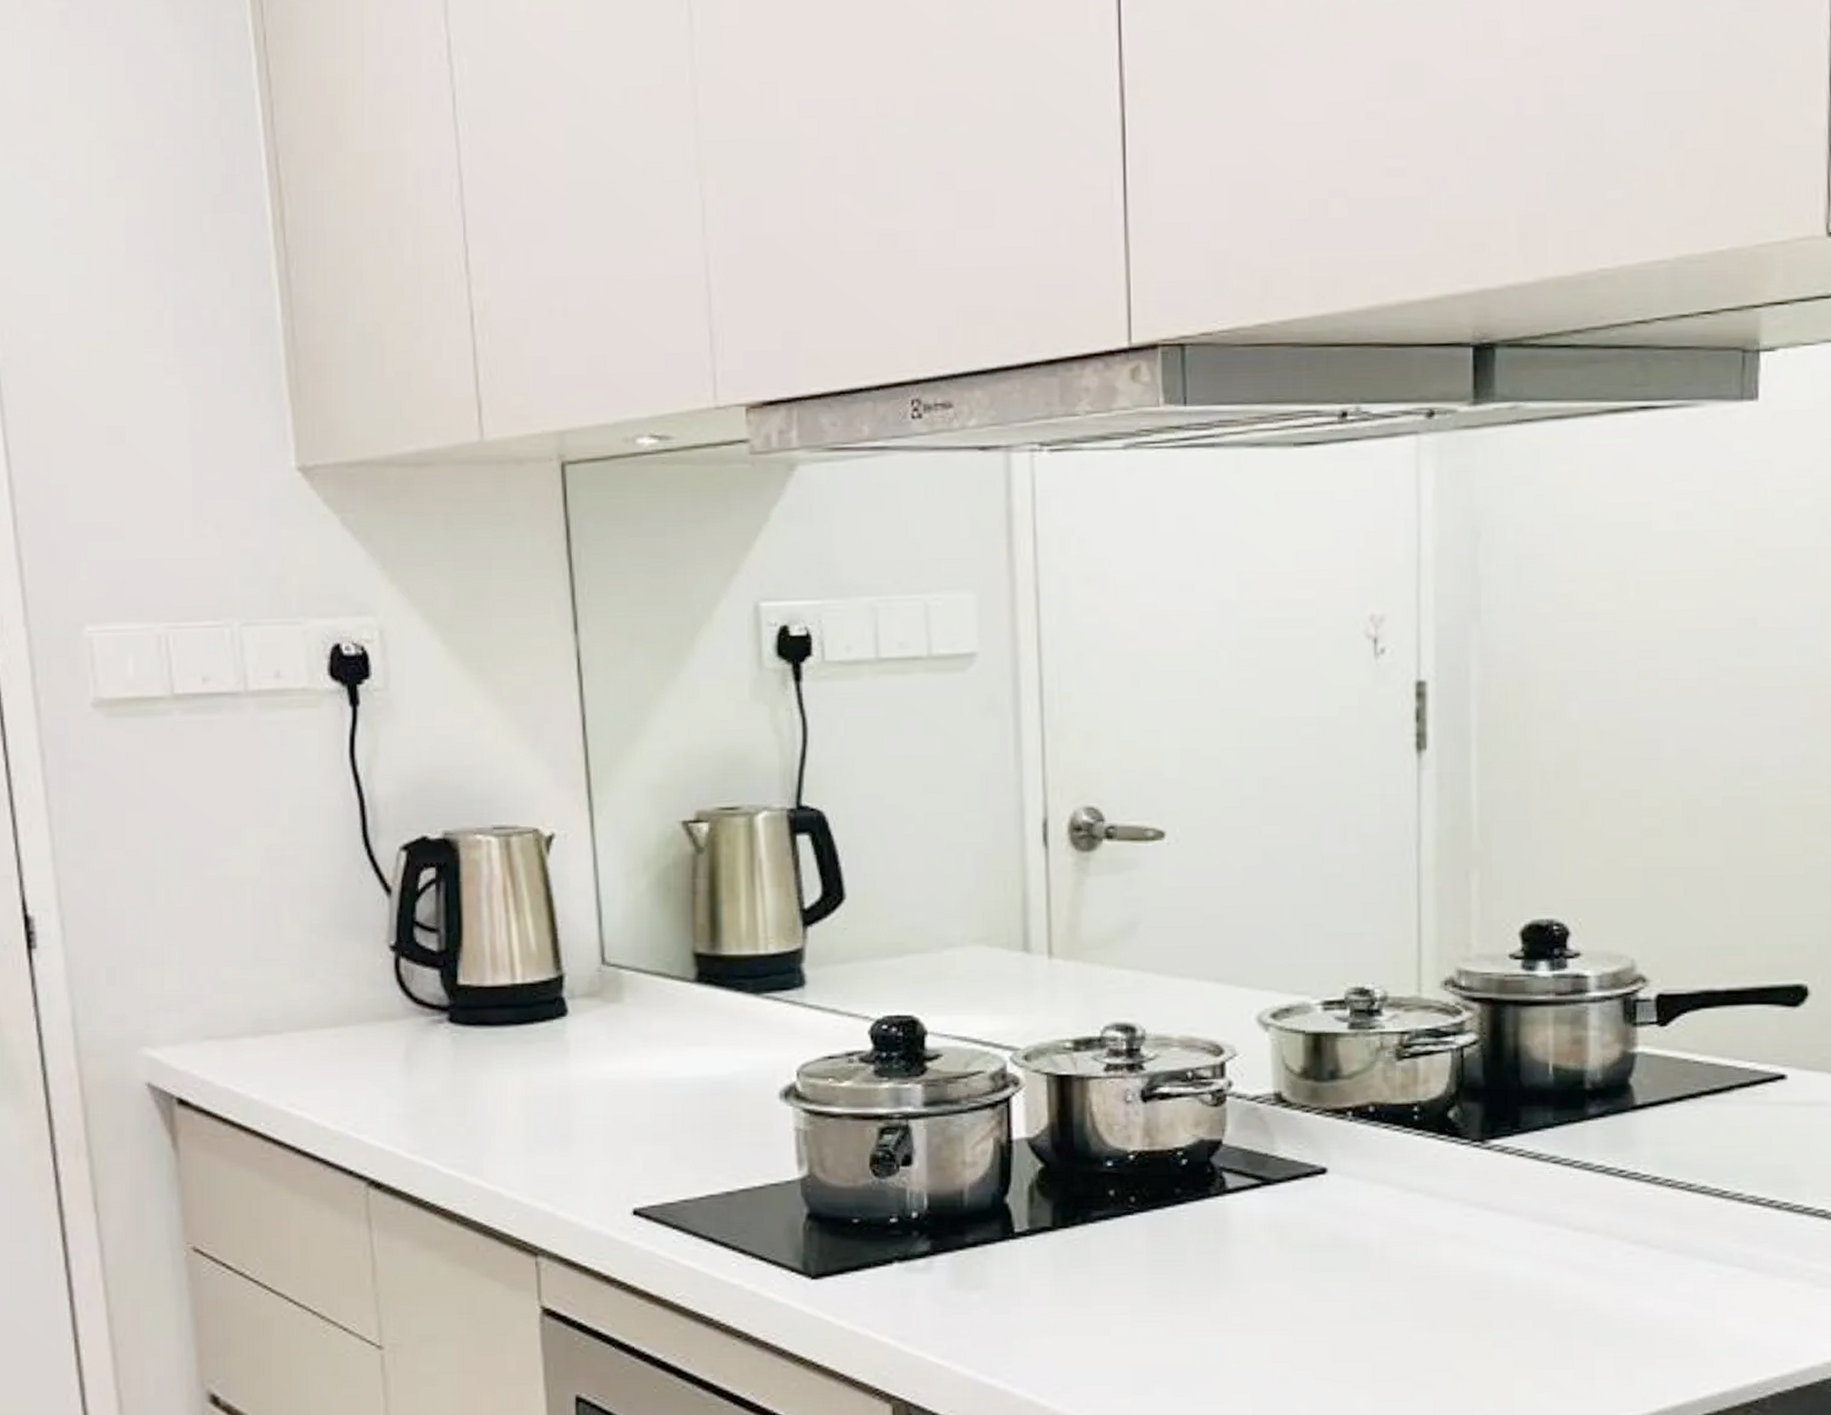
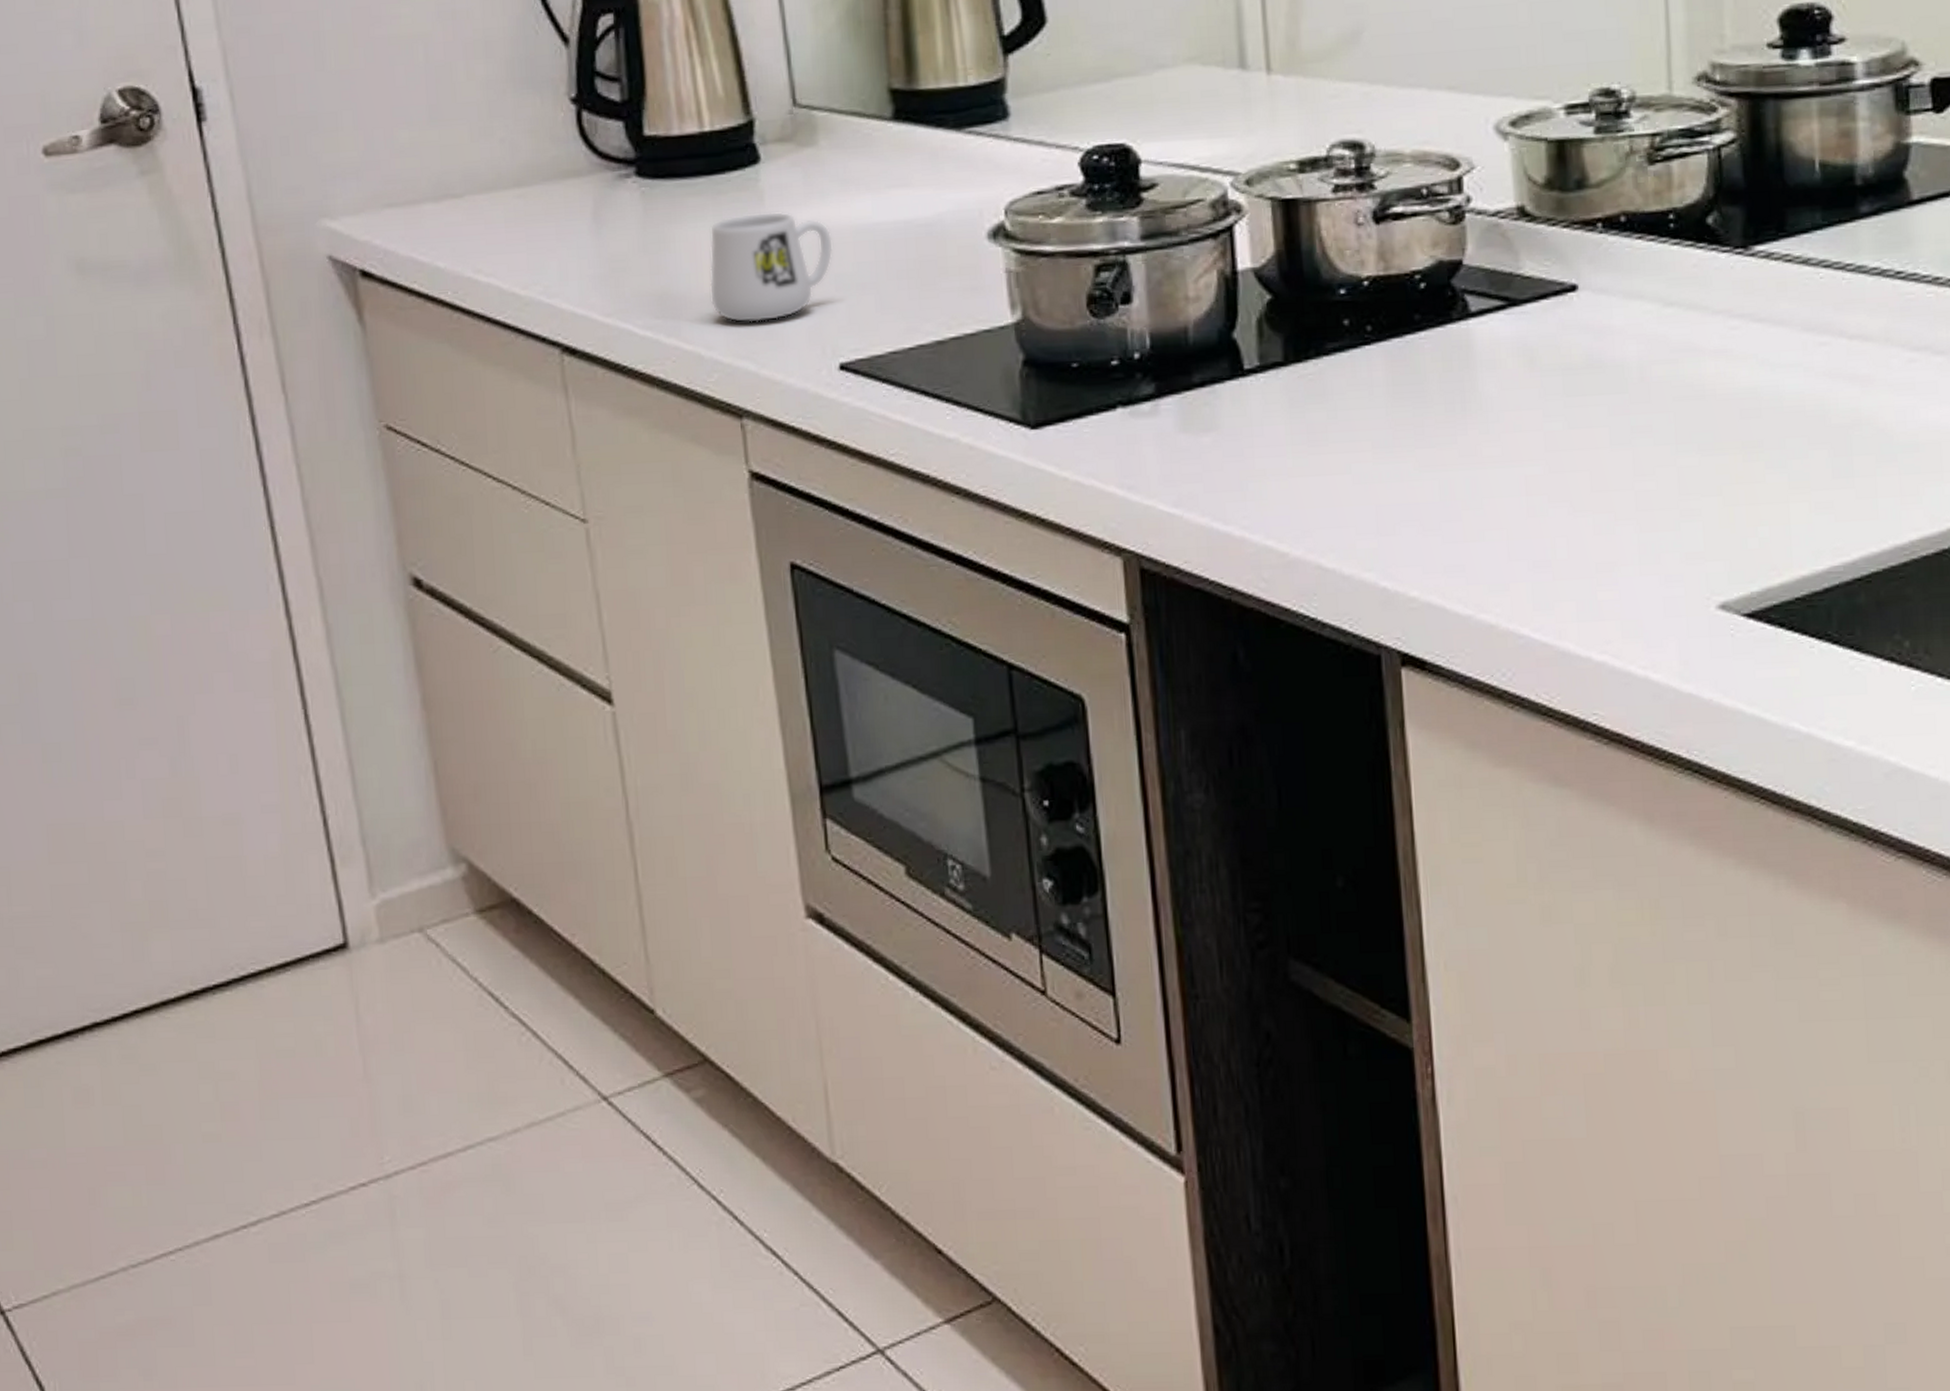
mug: none [512,1062,632,1166] -> present [709,211,833,323]

